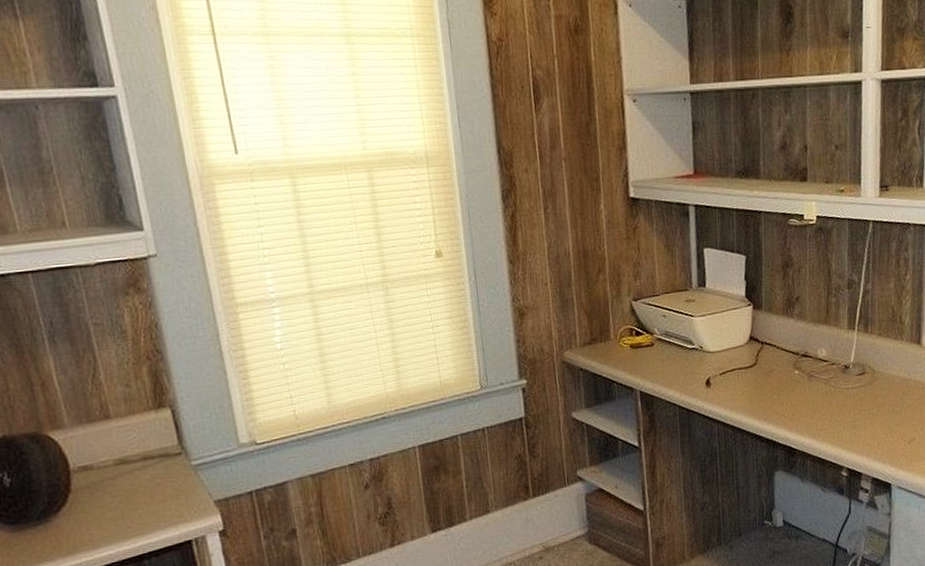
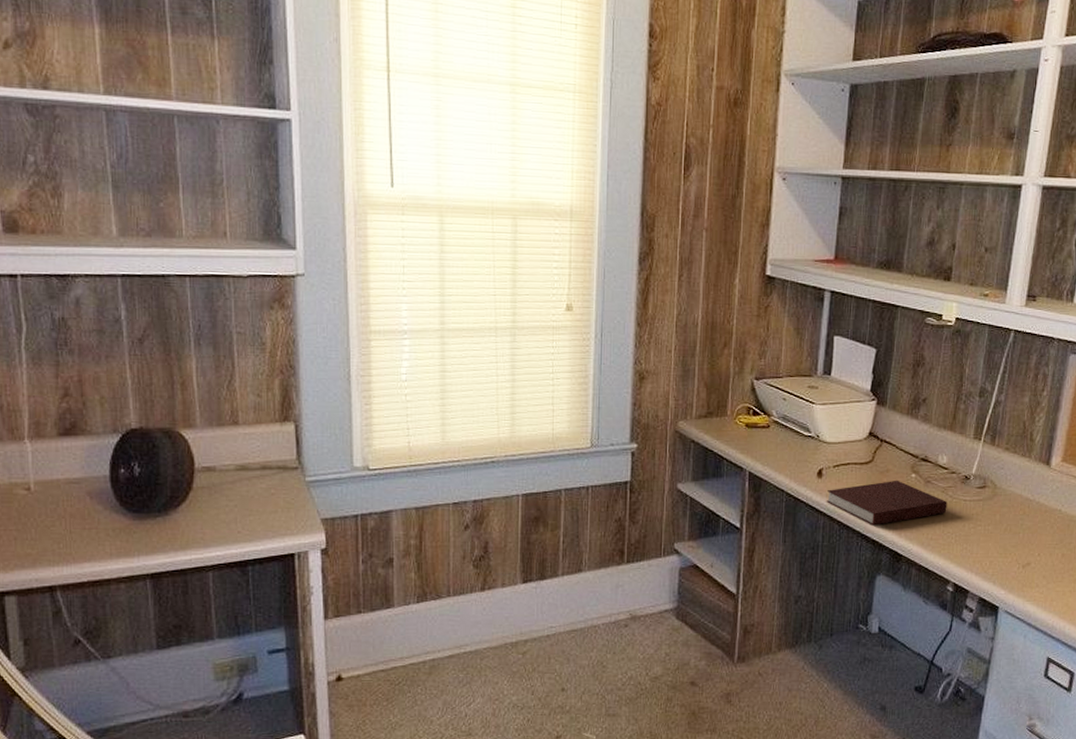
notebook: none [717,378,832,425] -> present [826,480,947,526]

